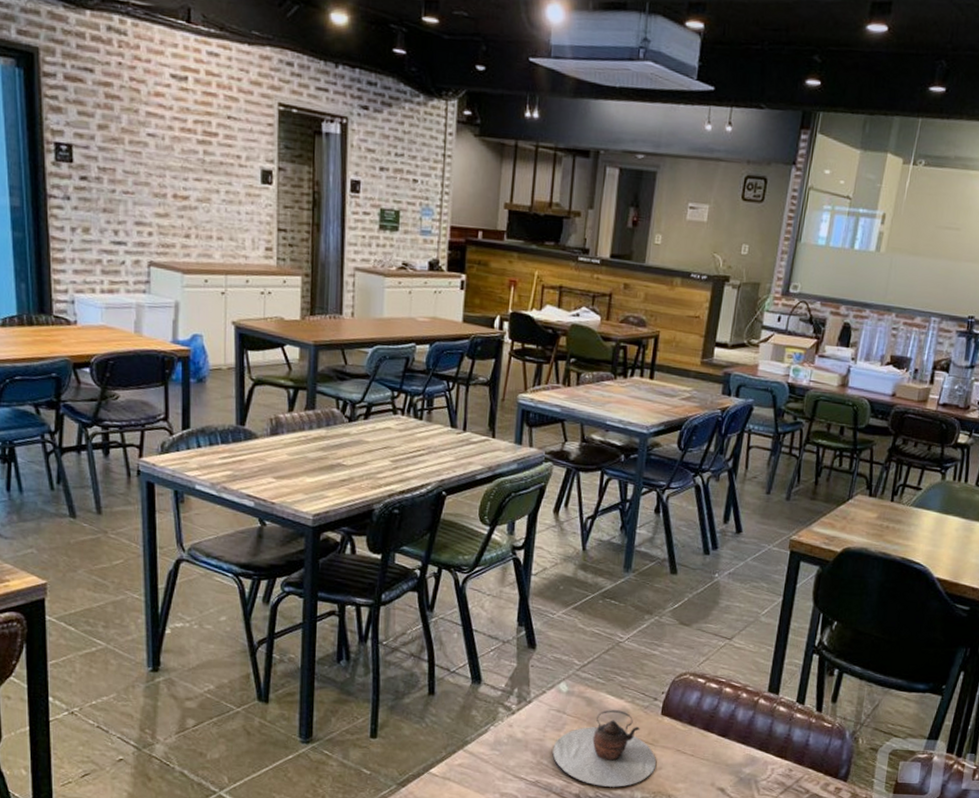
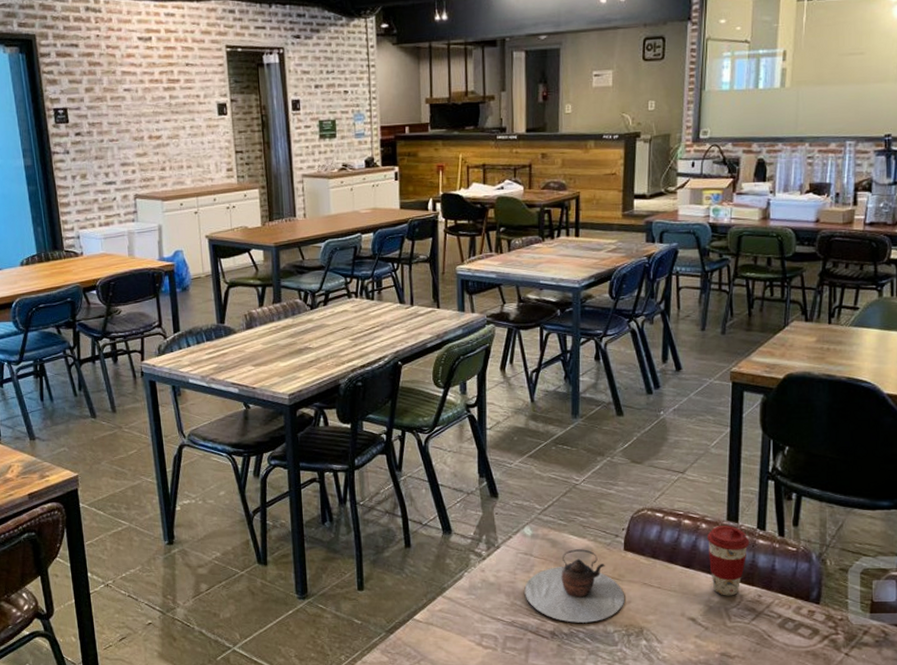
coffee cup: none [745,696,788,769] -> present [706,526,750,596]

